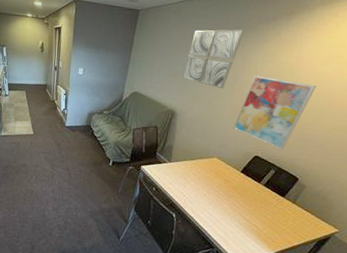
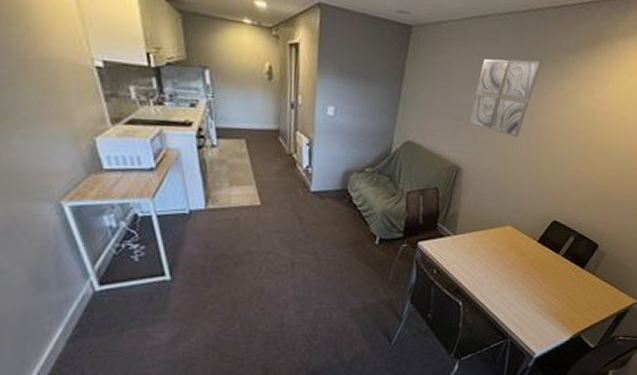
wall art: present [233,75,316,151] -> none [529,120,618,213]

